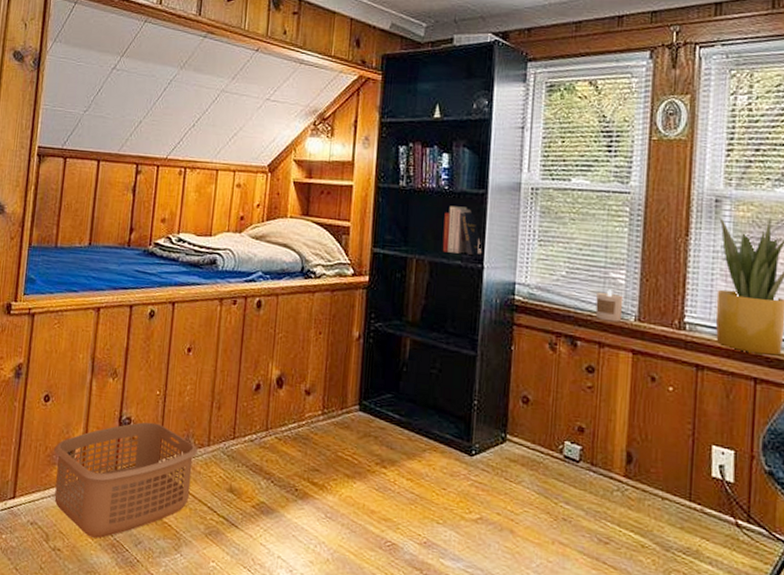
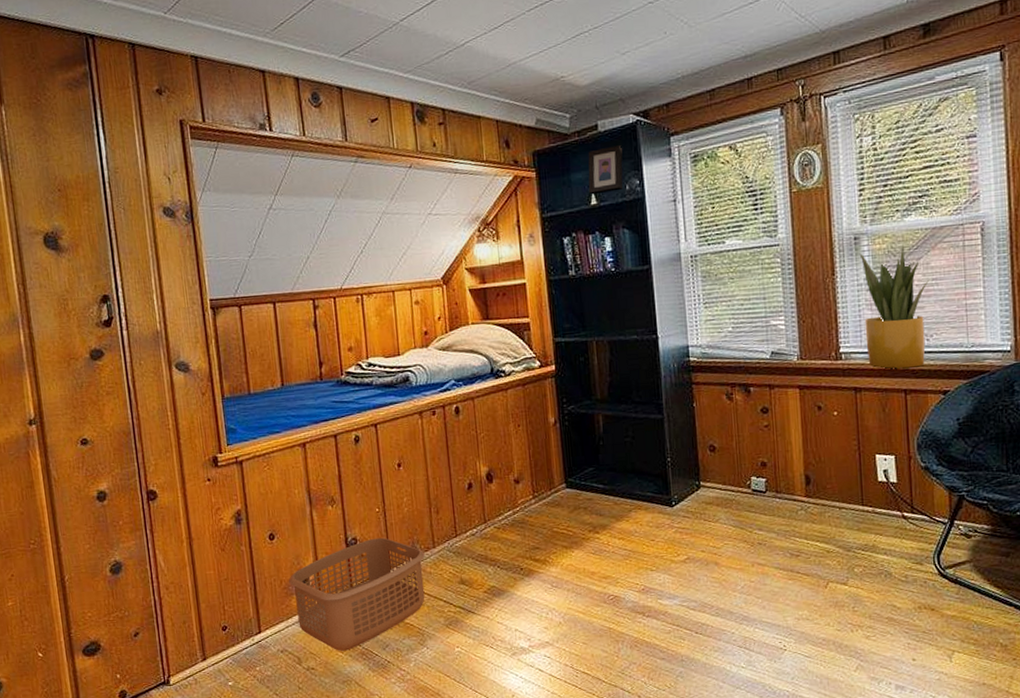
picture frame: none [433,62,475,108] -> present [588,145,624,195]
books: present [442,205,482,256] -> none [615,284,654,330]
candle: present [595,289,624,322] -> none [761,336,786,365]

